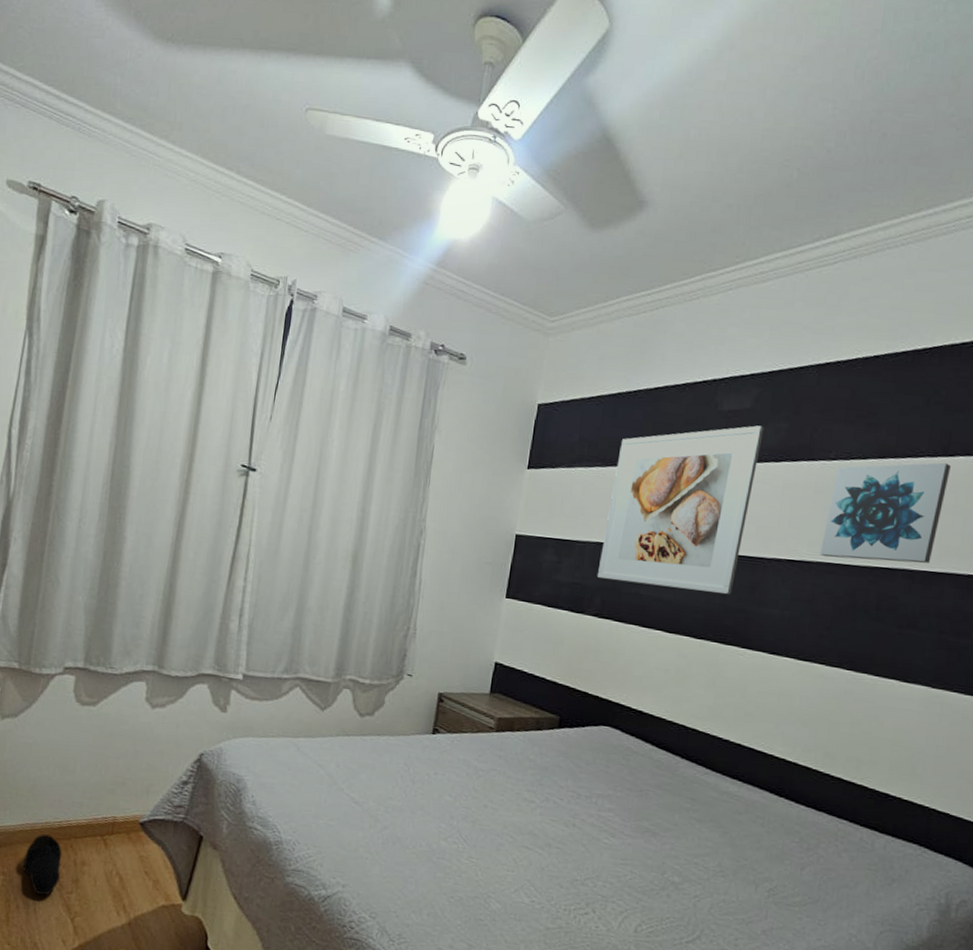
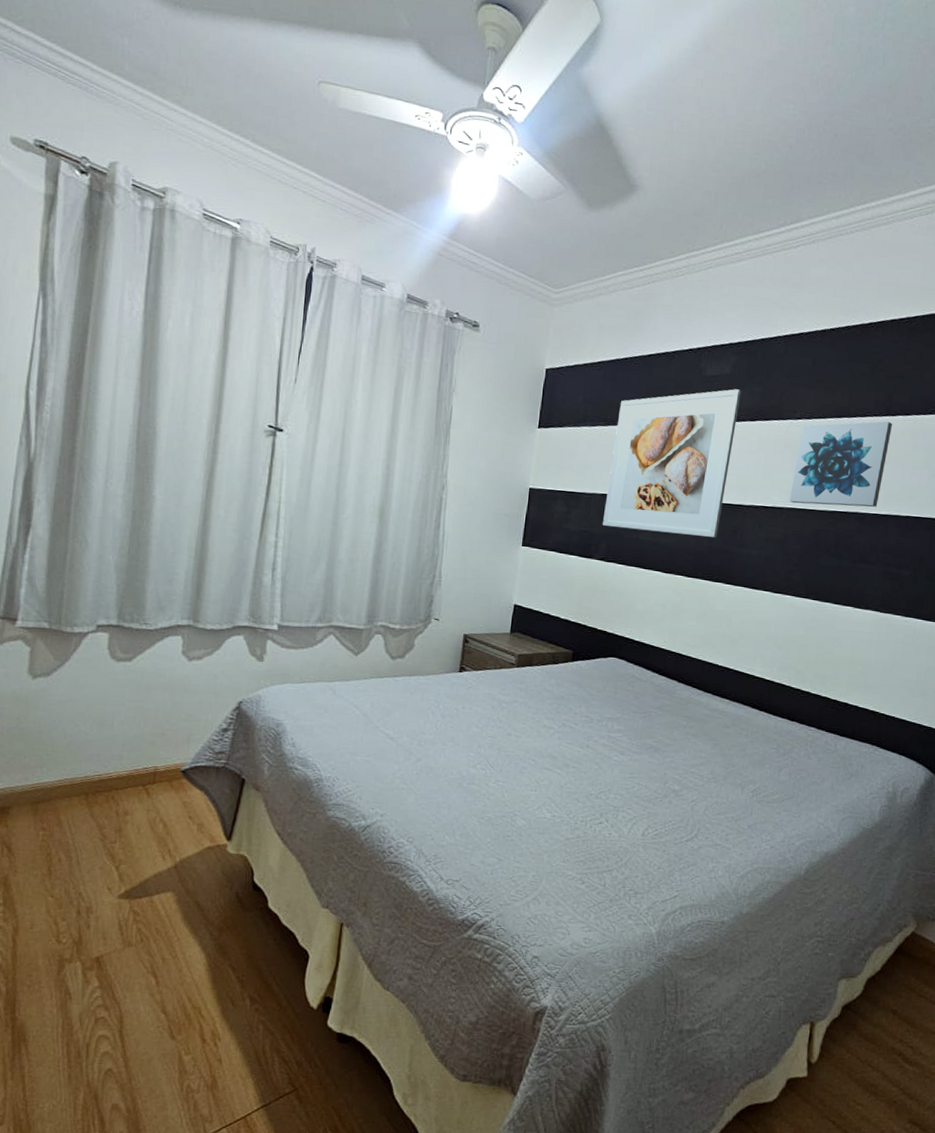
shoe: present [22,834,62,895] -> none [62,788,104,847]

